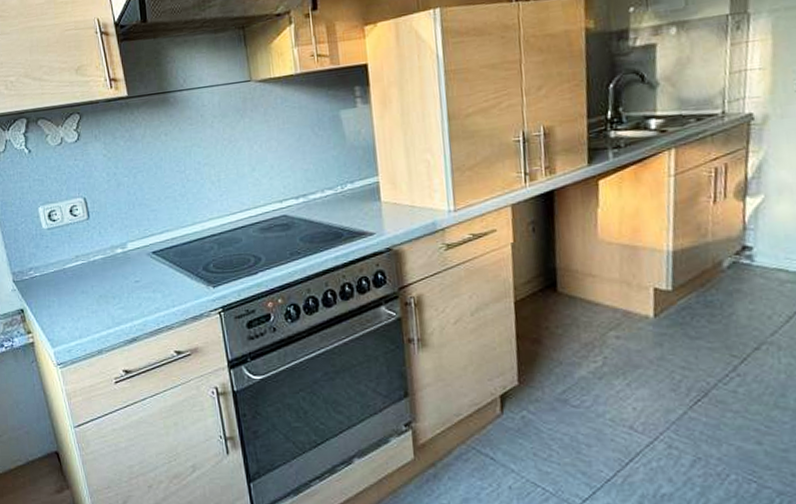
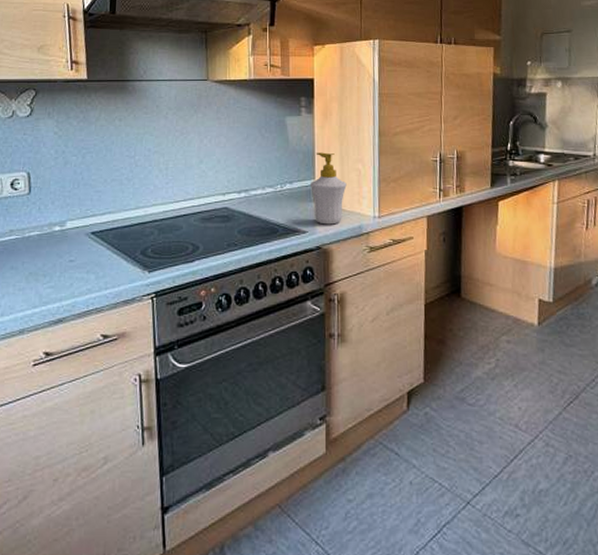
soap bottle: none [372,145,415,225] -> present [309,152,347,225]

